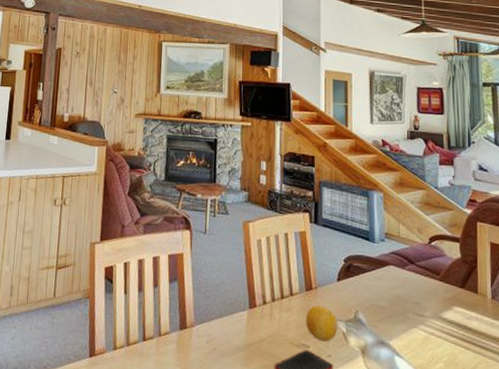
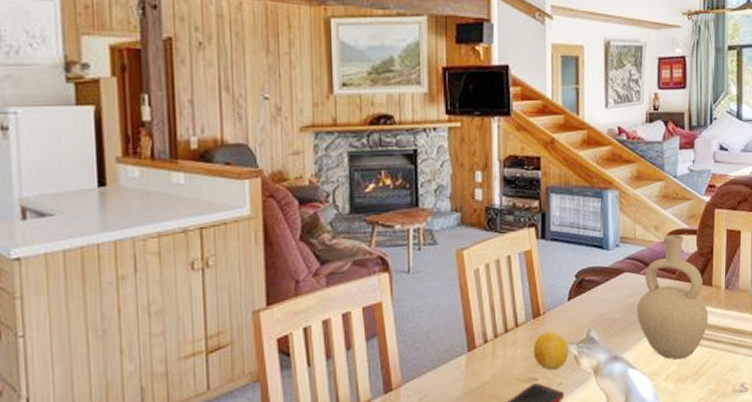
vase: none [402,237,475,359] -> present [637,234,708,360]

